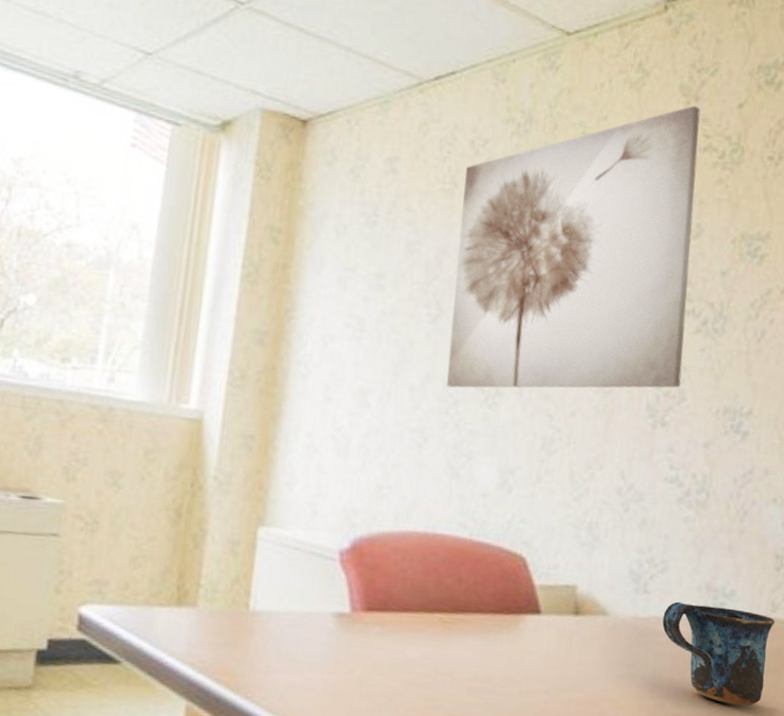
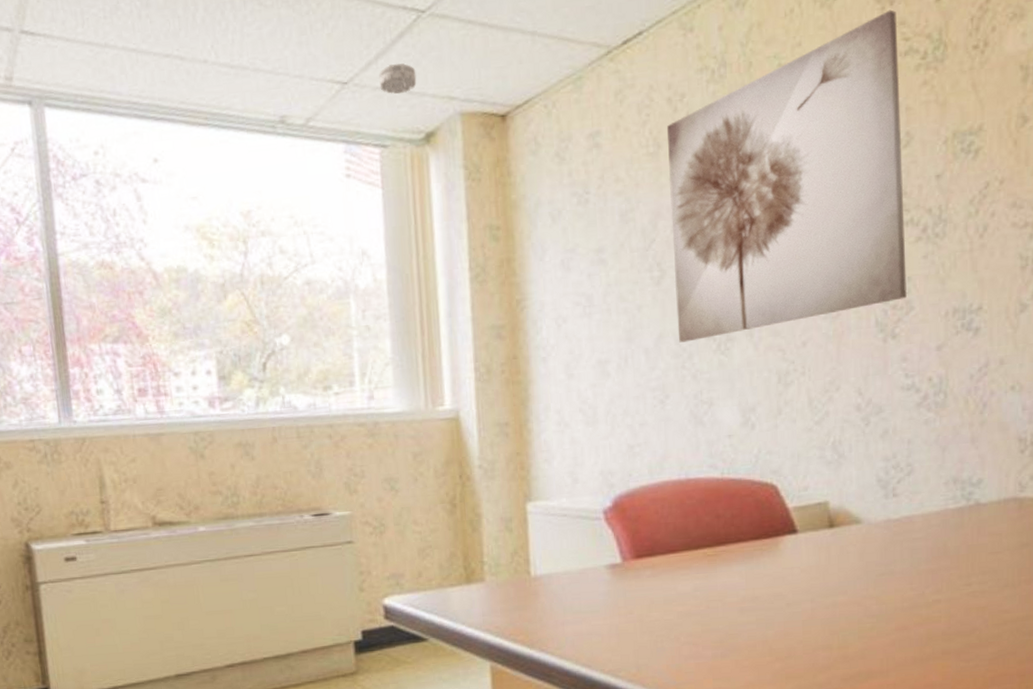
smoke detector: none [184,46,224,77] -> present [379,63,417,94]
mug: present [662,601,775,707] -> none [914,495,1024,582]

